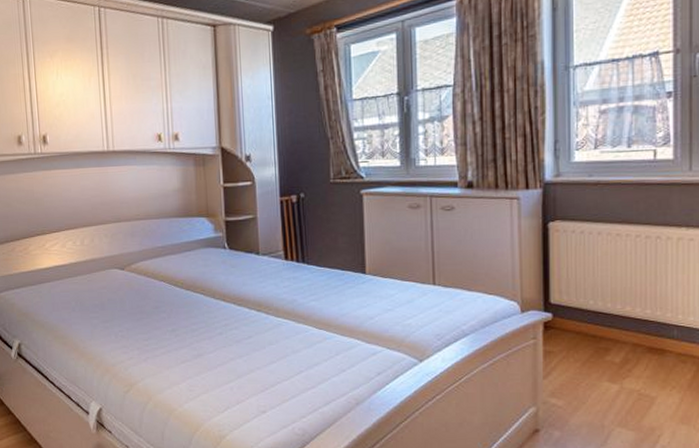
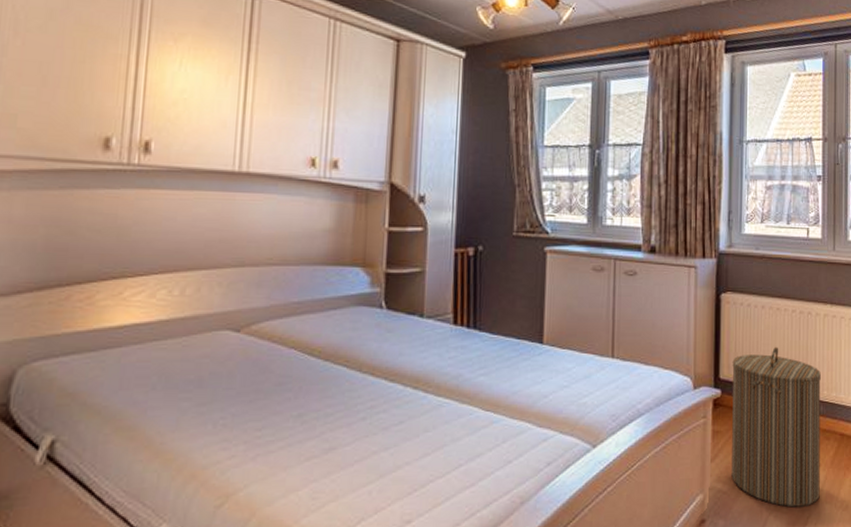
laundry hamper: none [564,271,674,425] -> present [731,346,821,507]

